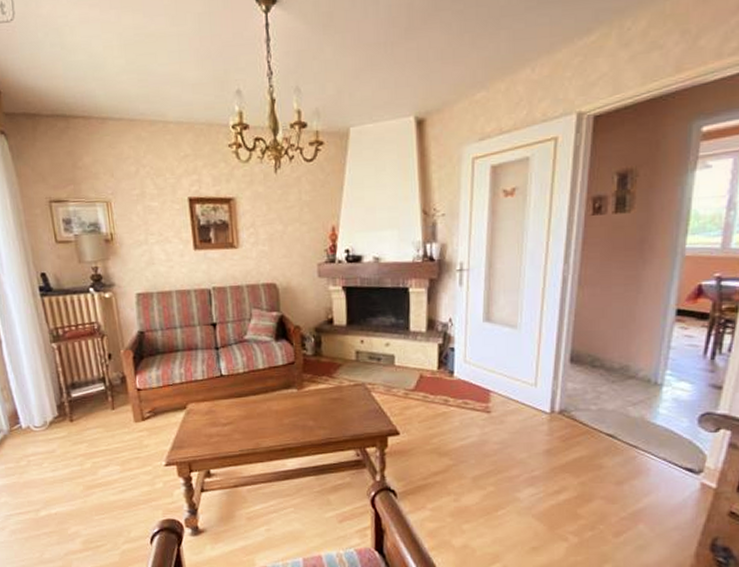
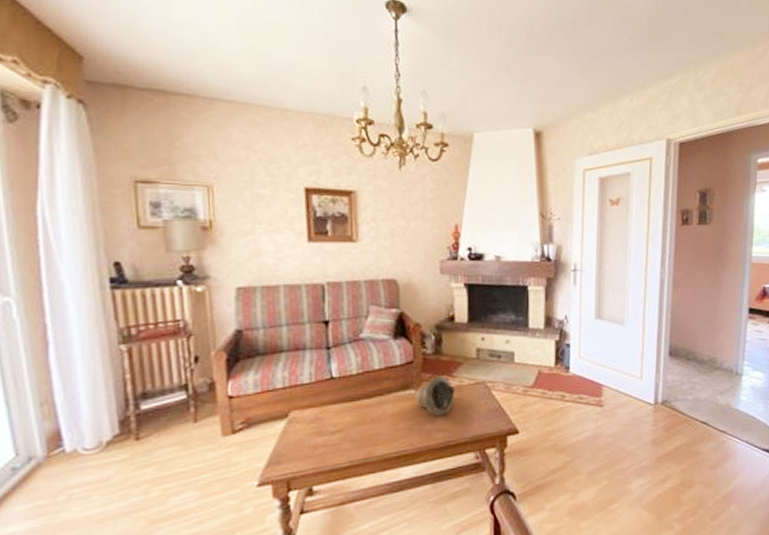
decorative bowl: none [296,376,335,415] -> present [414,376,455,417]

